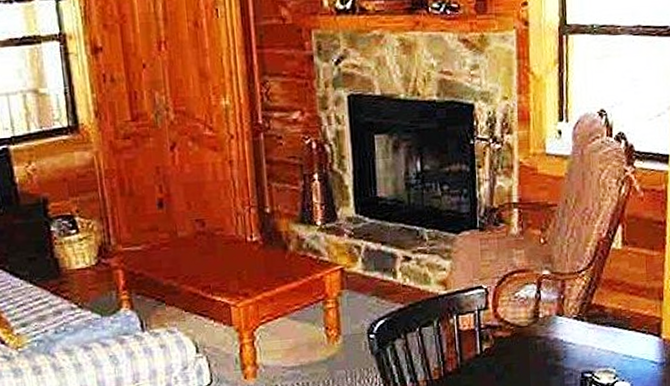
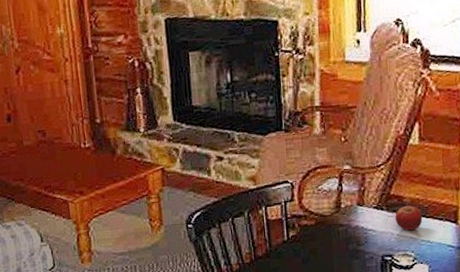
fruit: none [596,316,625,345] -> present [395,205,423,231]

